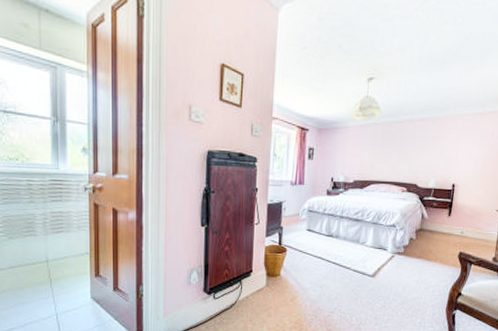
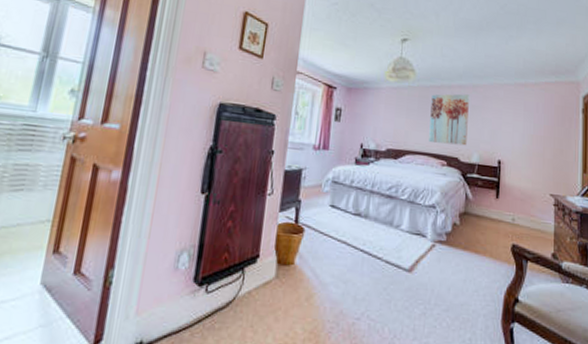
wall art: none [391,126,430,173] -> present [429,93,469,146]

